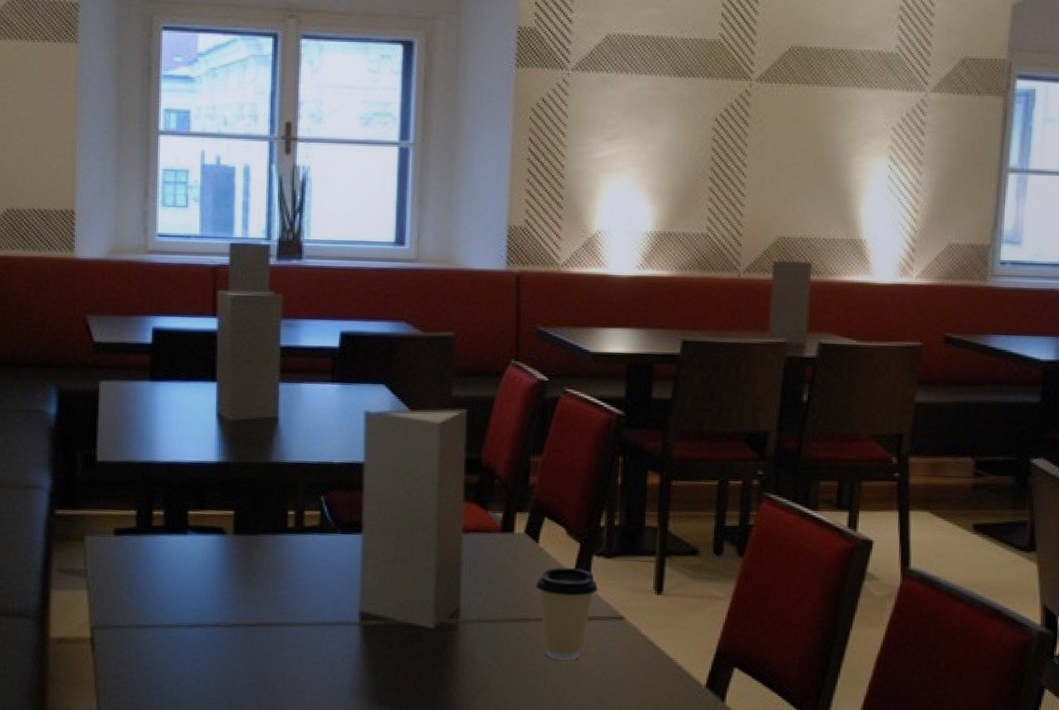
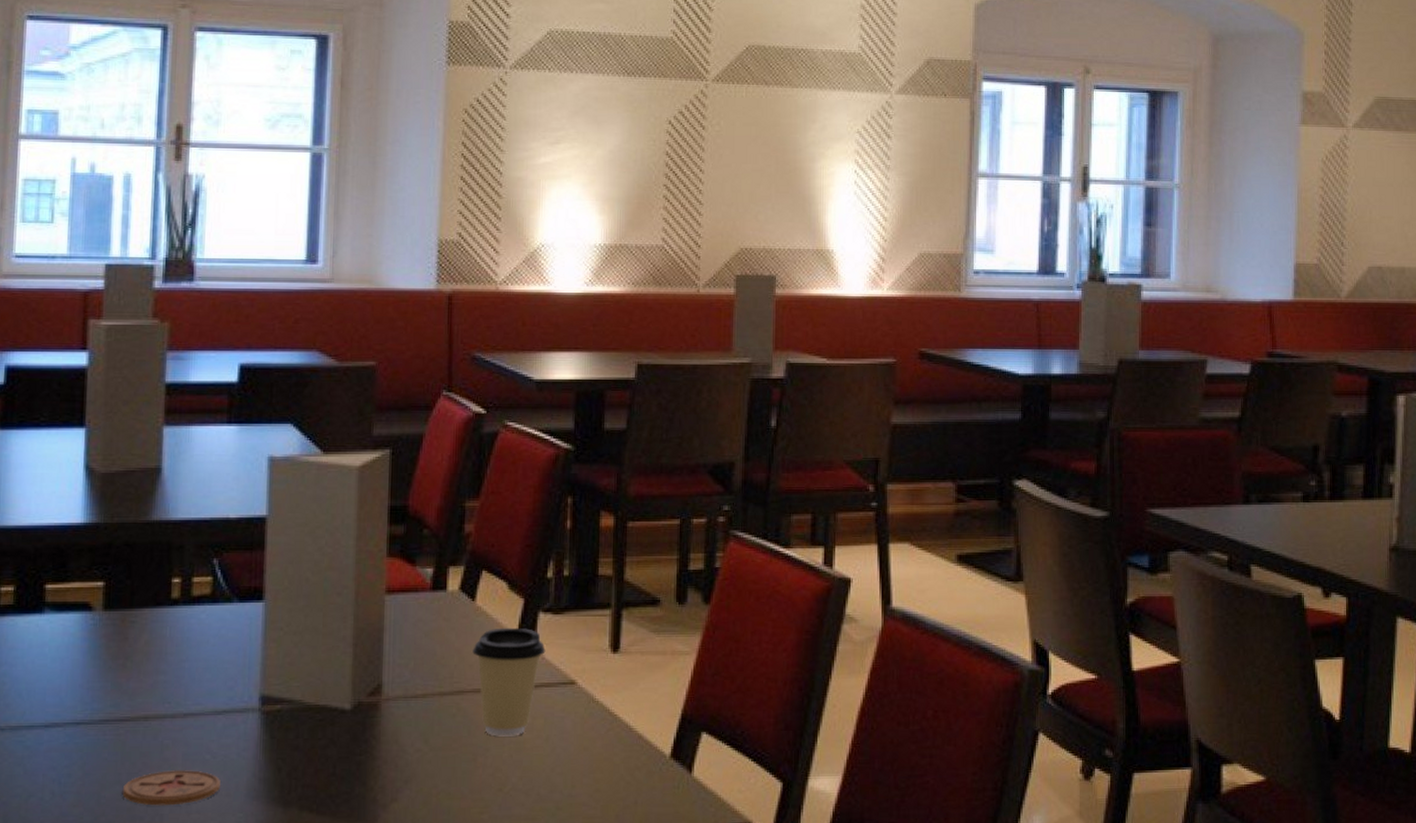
coaster: none [251,668,328,697] -> present [122,769,220,806]

